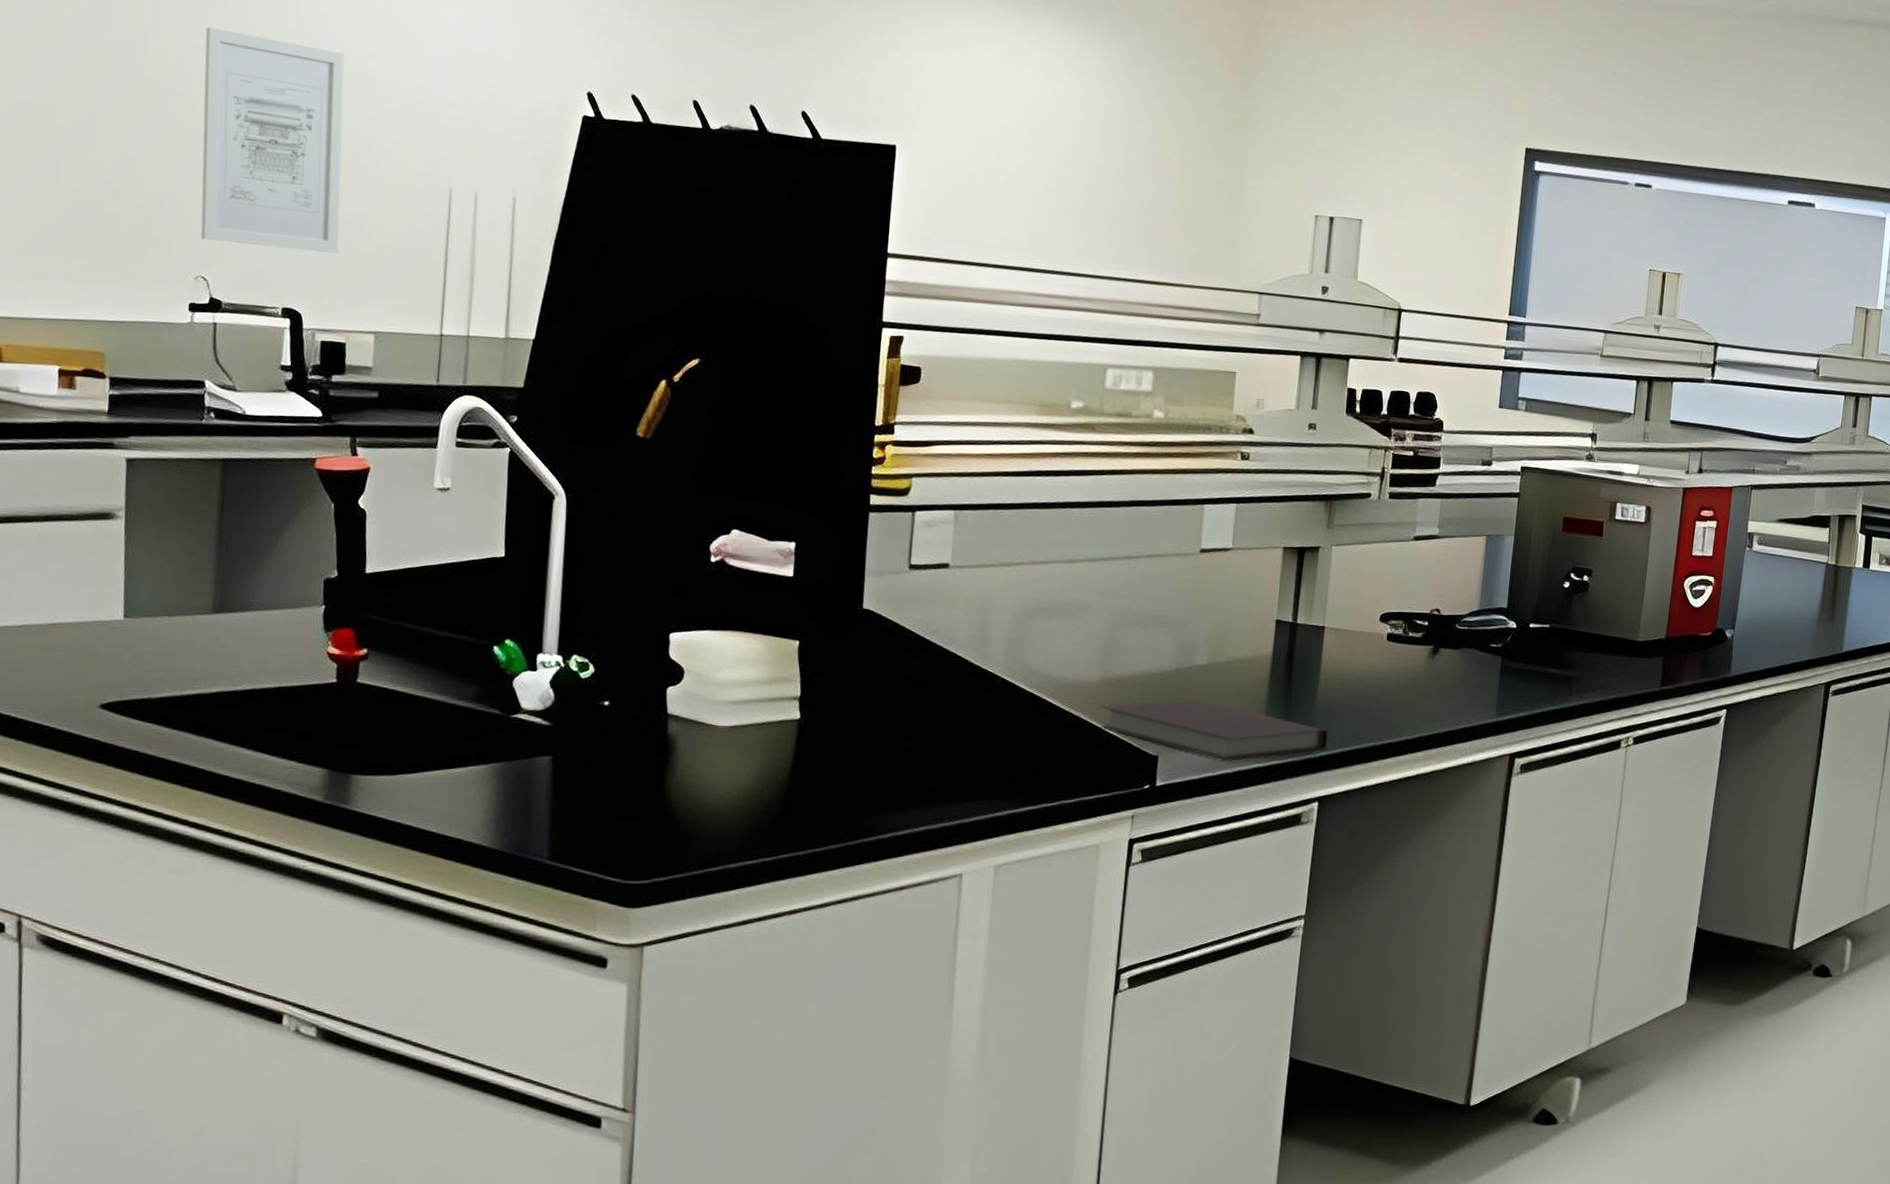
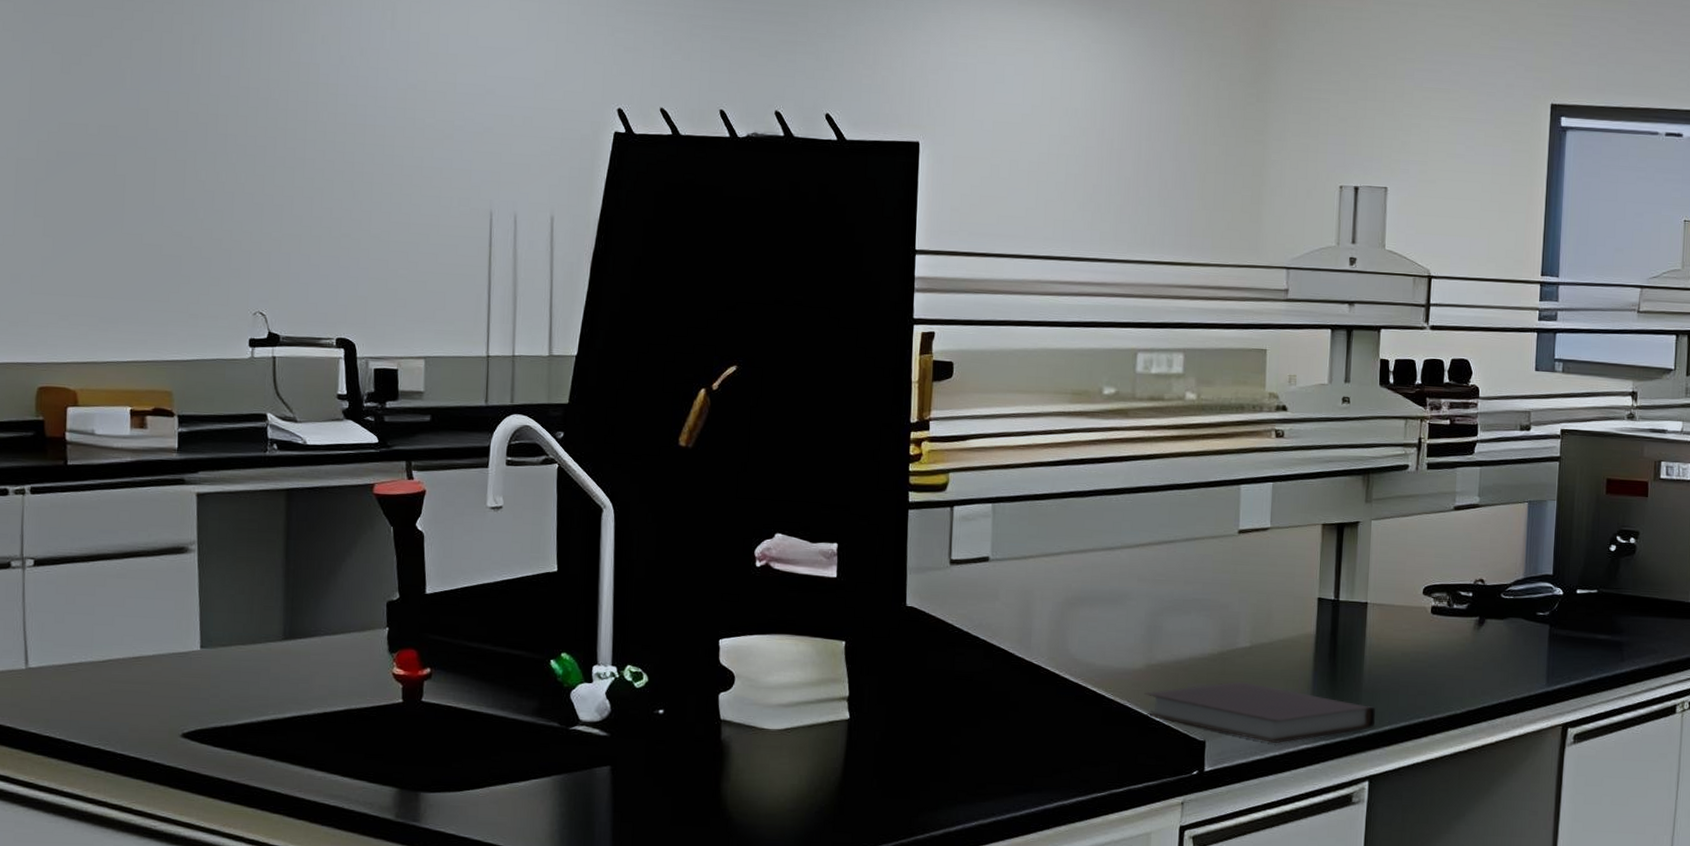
wall art: present [201,26,345,253] -> none [254,68,387,282]

